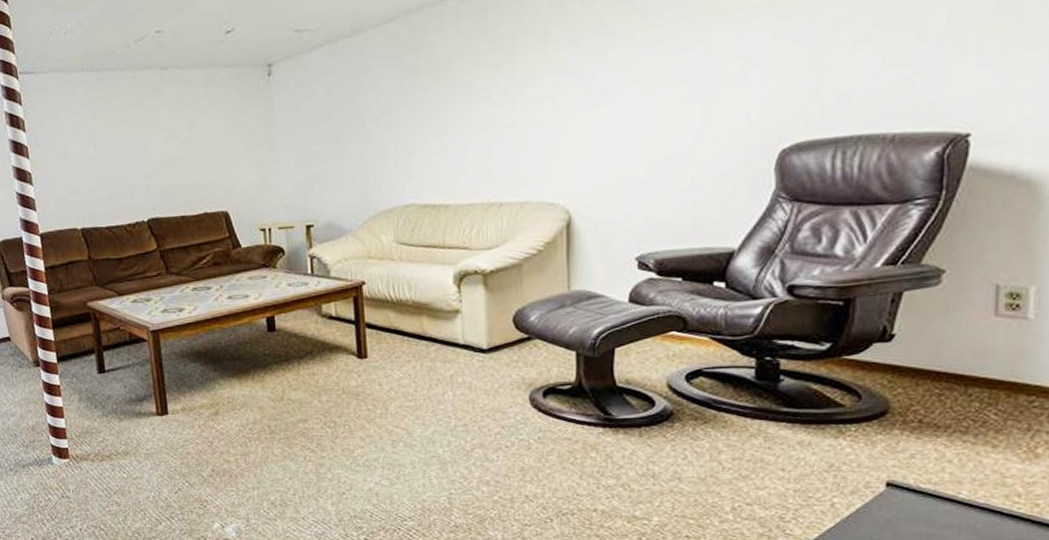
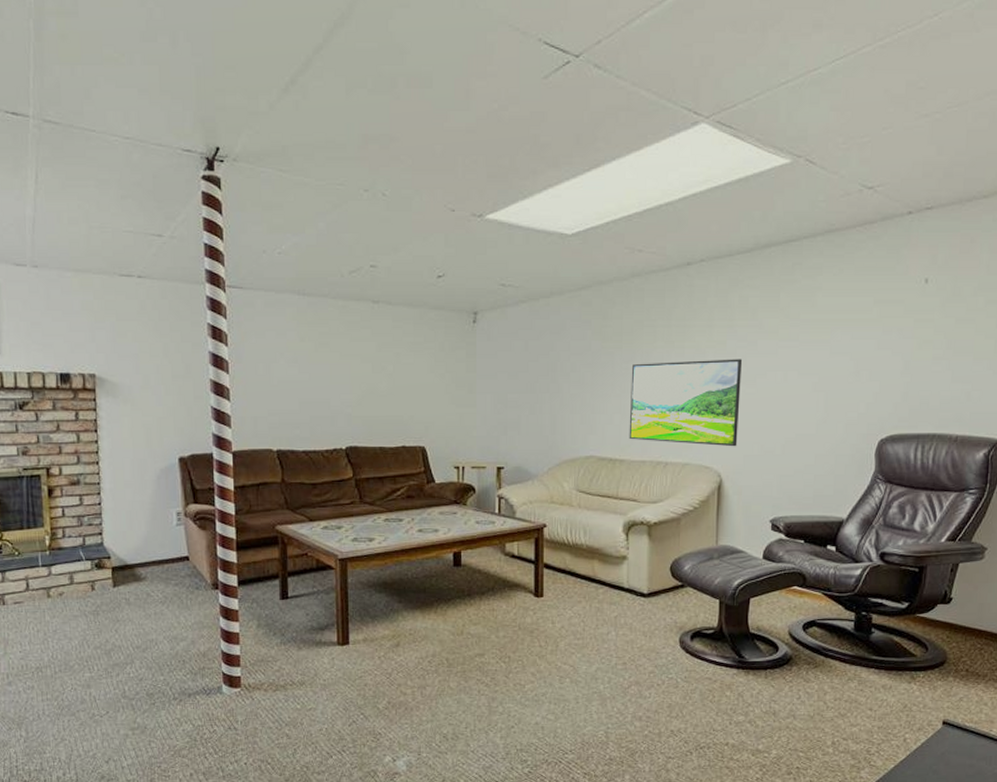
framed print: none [451,75,590,182] -> present [629,359,743,447]

